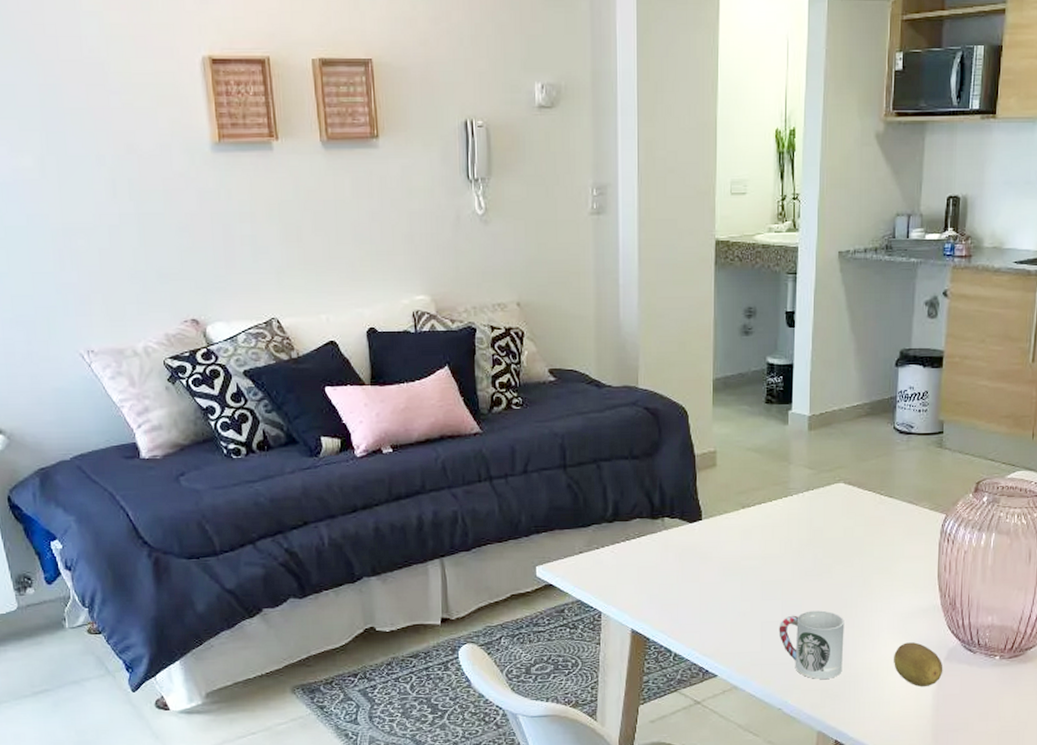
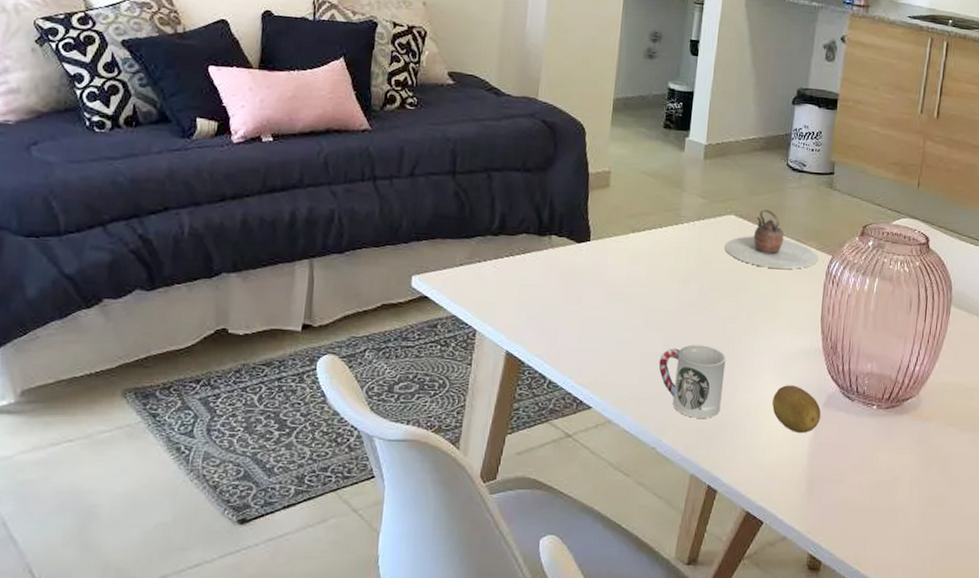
teapot: none [835,475,931,531] -> present [724,209,817,269]

